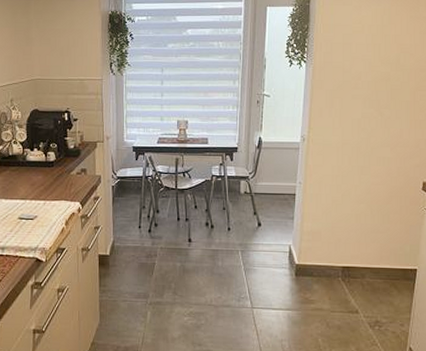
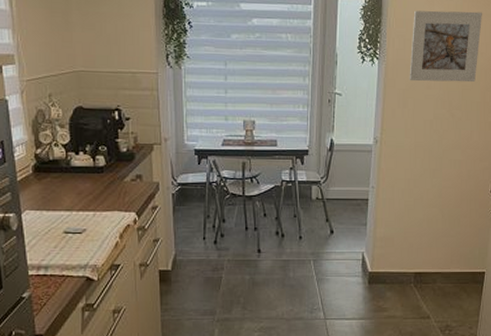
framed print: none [336,14,411,83] -> present [409,10,482,83]

